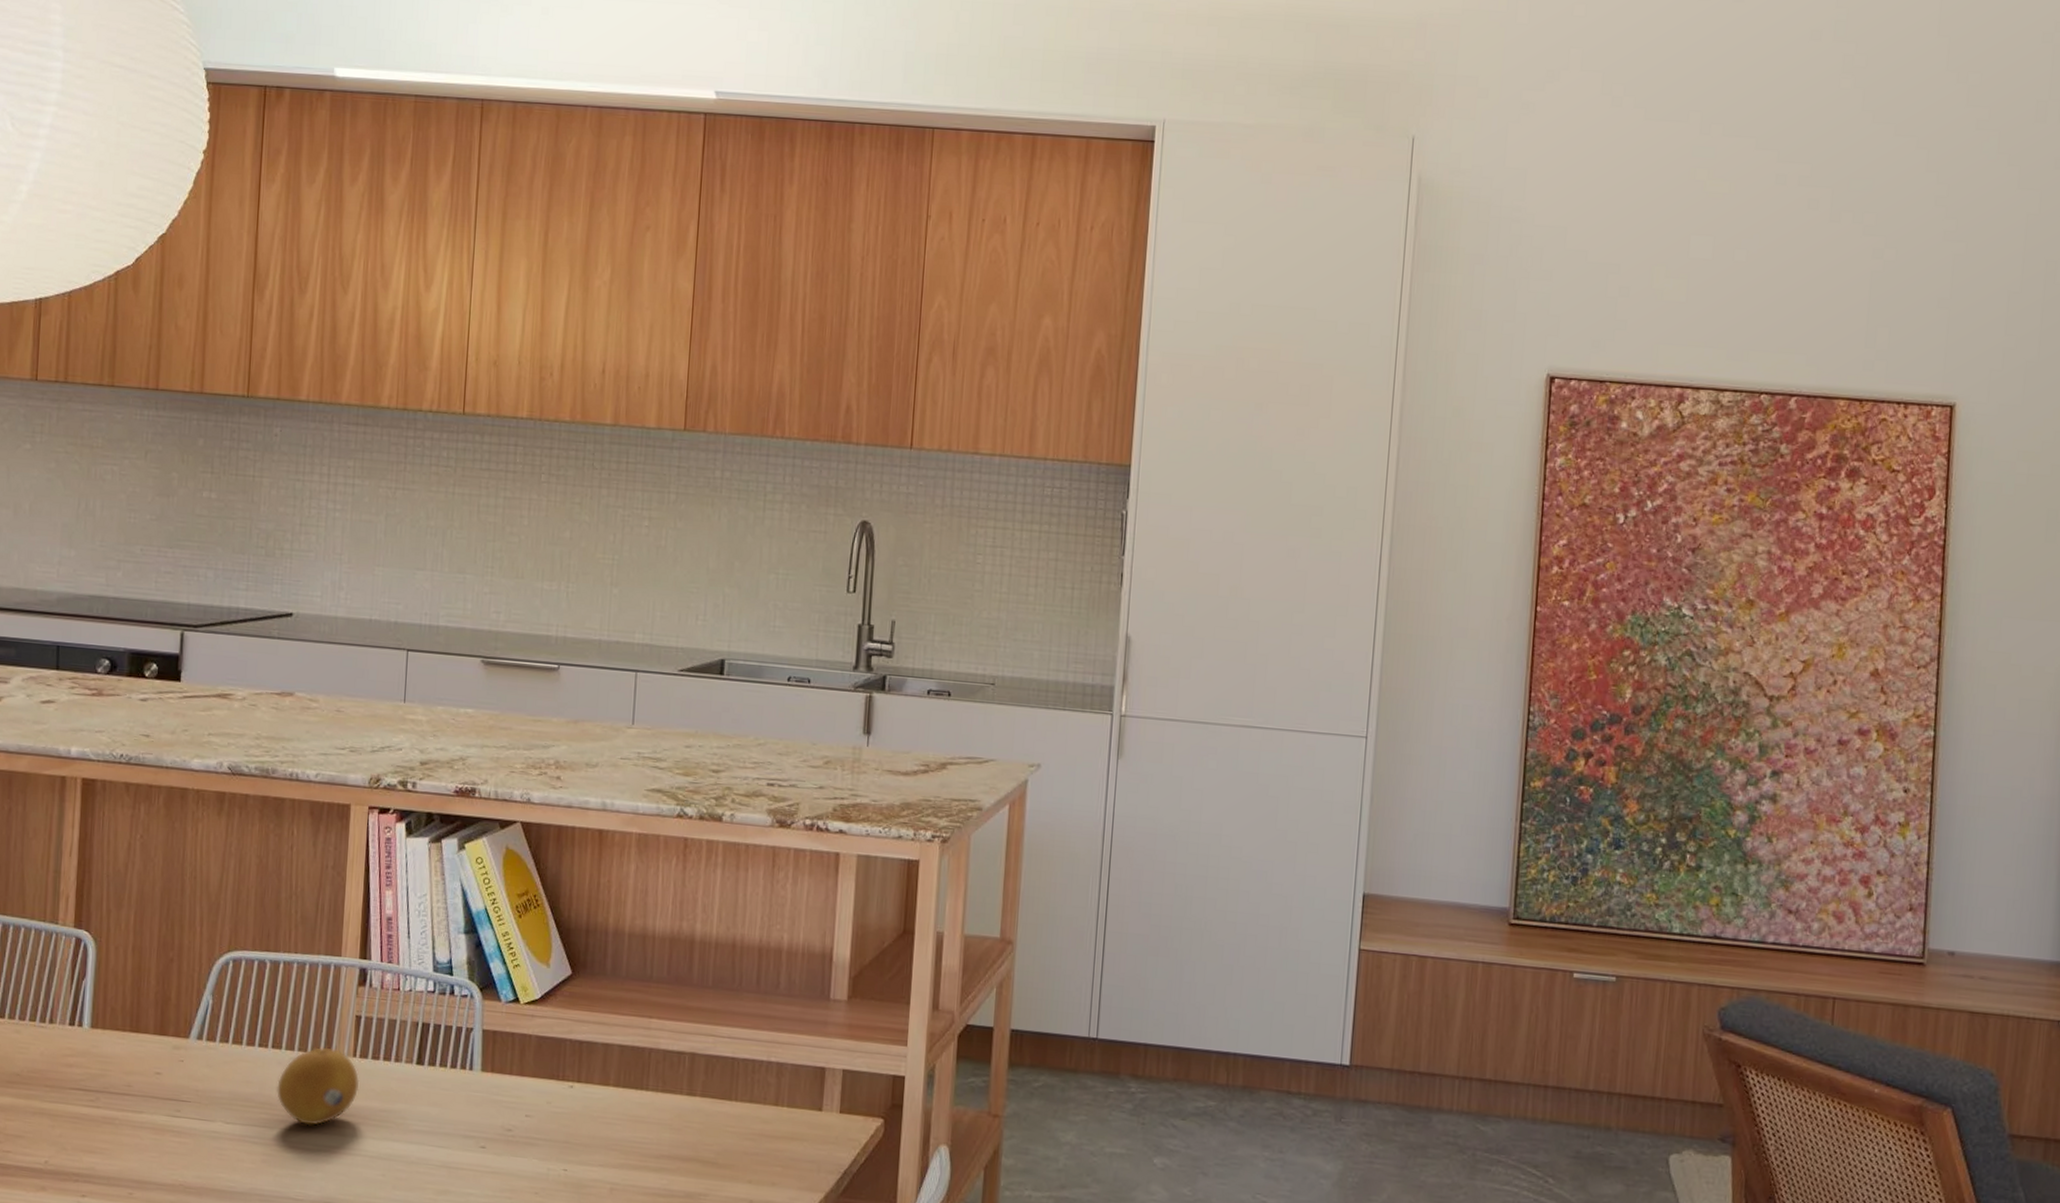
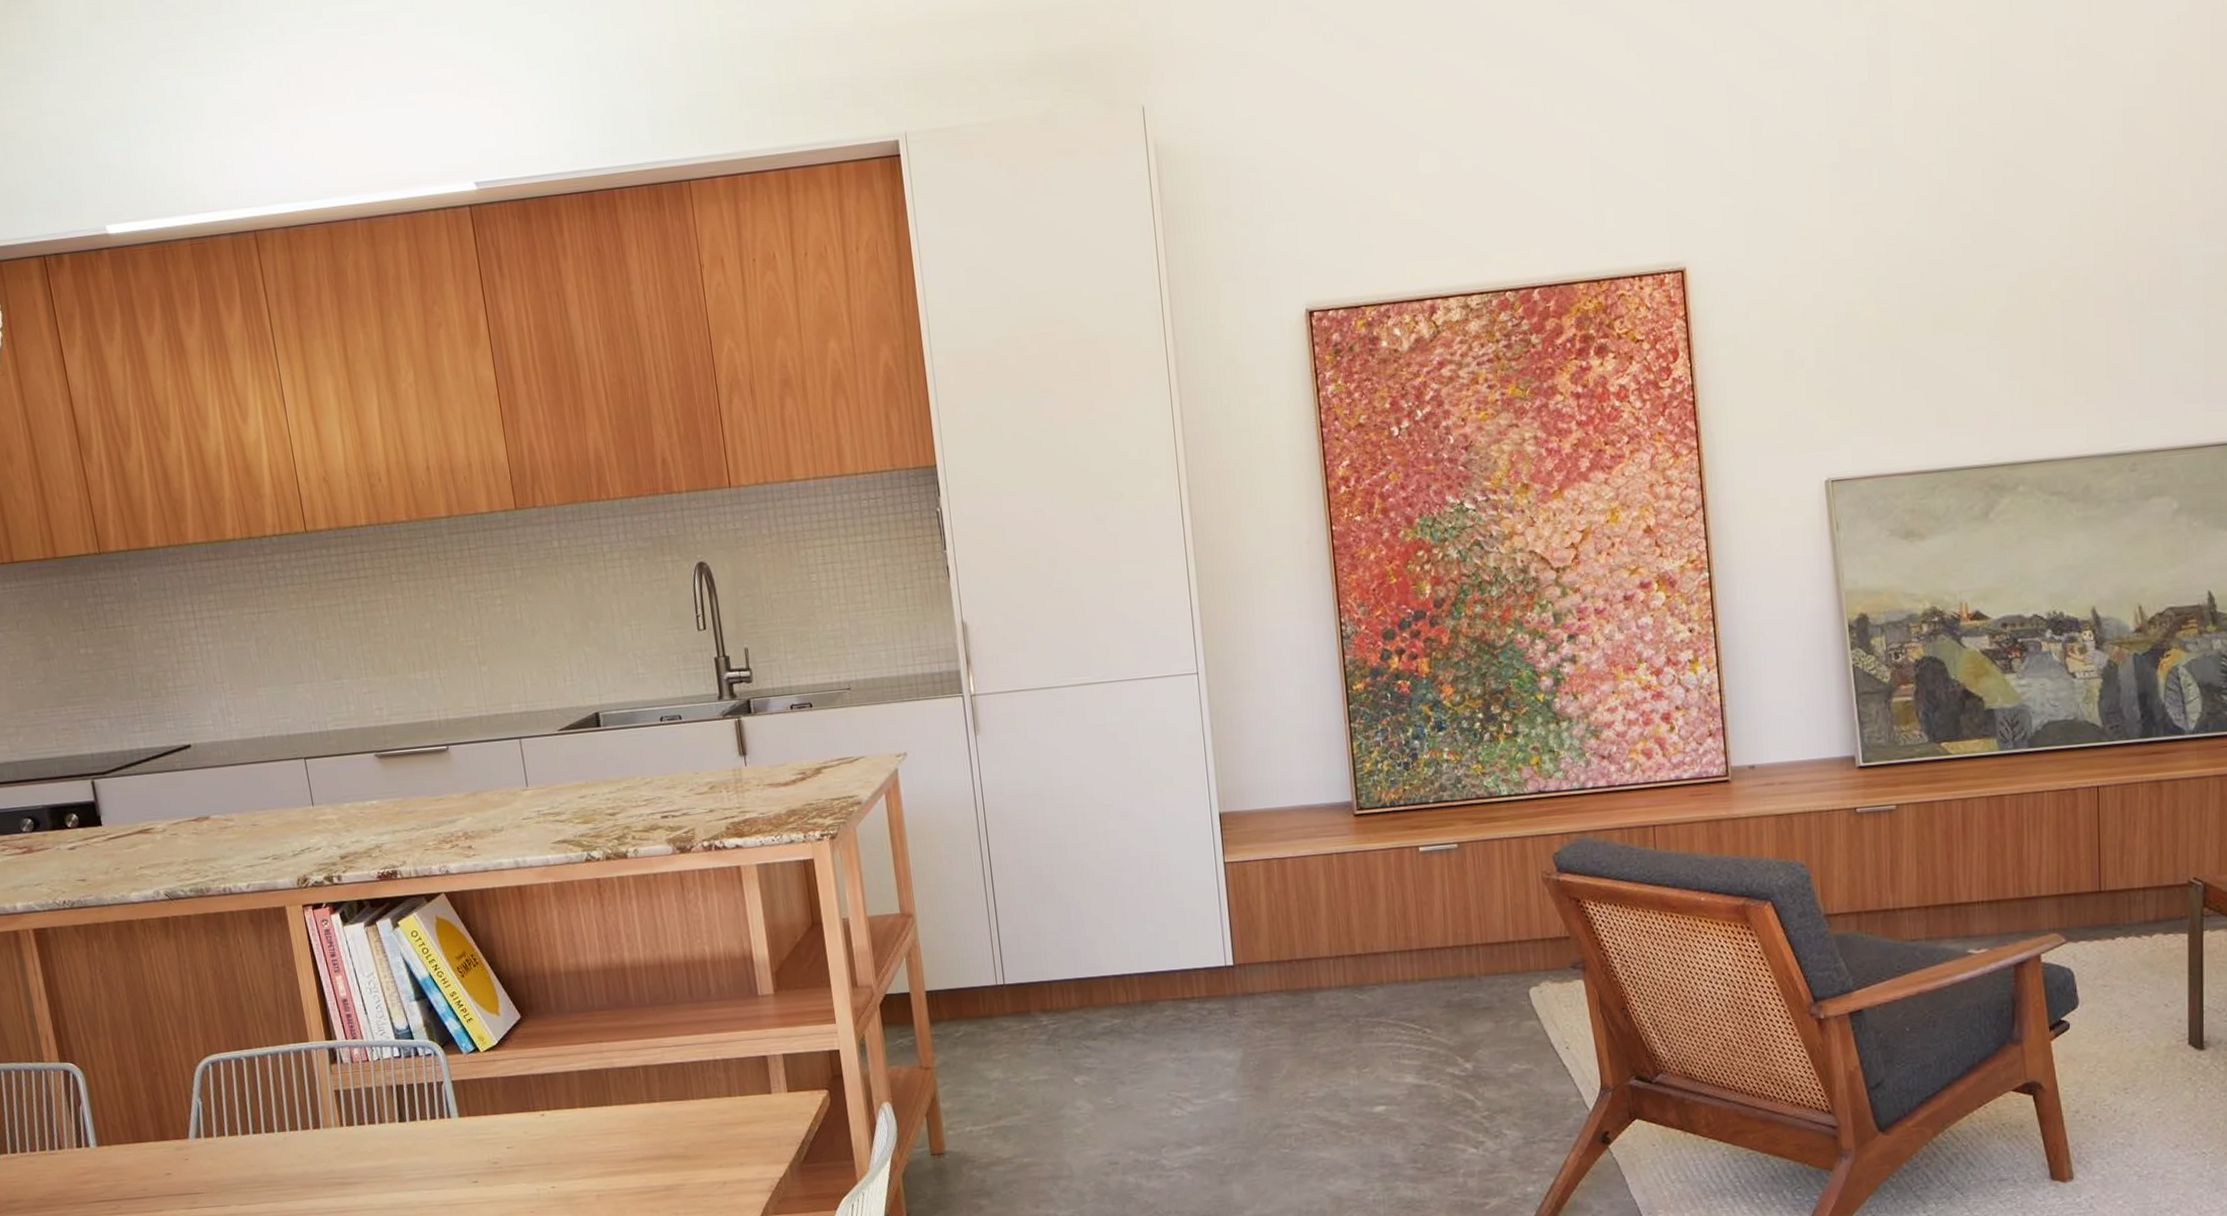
fruit: present [277,1046,360,1125] -> none [277,1122,353,1193]

